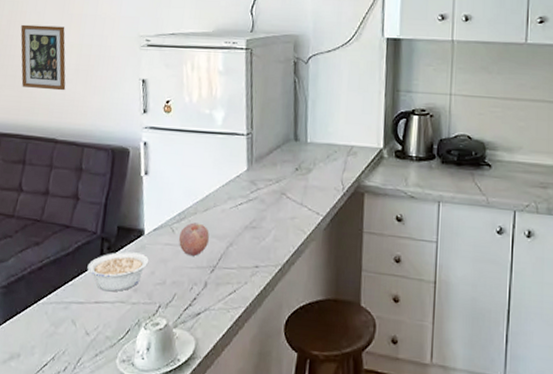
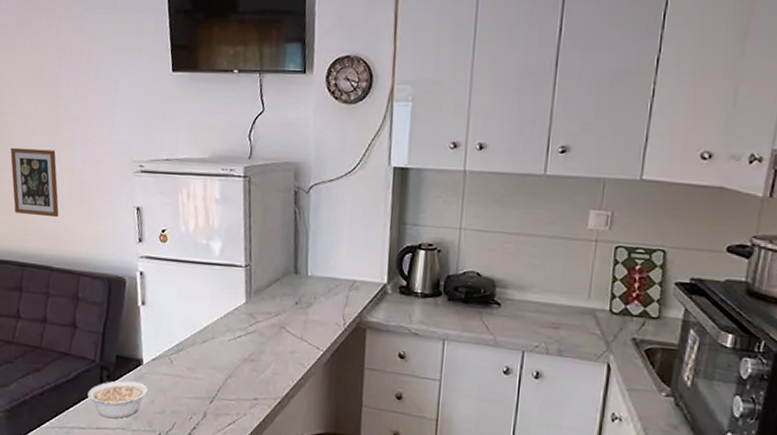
fruit: present [179,222,210,257] -> none [177,353,208,387]

